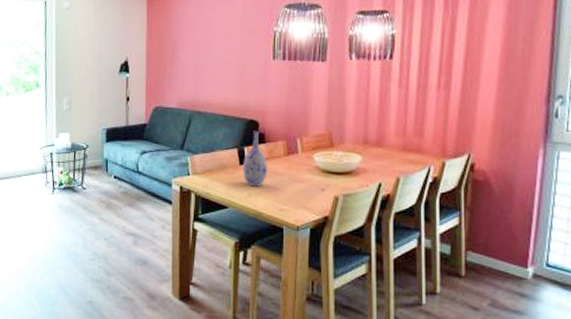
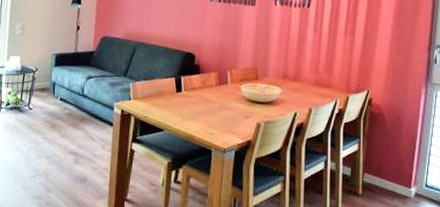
vase: present [243,130,268,187] -> none [179,62,201,112]

